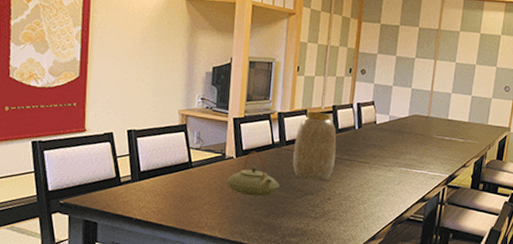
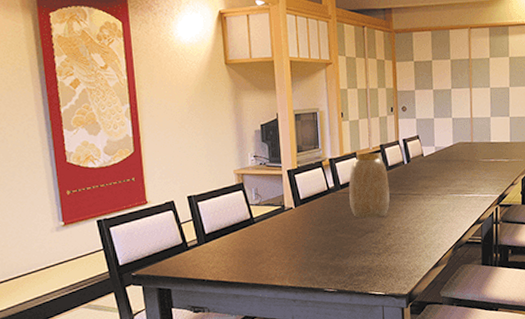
teapot: present [226,150,279,197] -> none [288,198,340,242]

